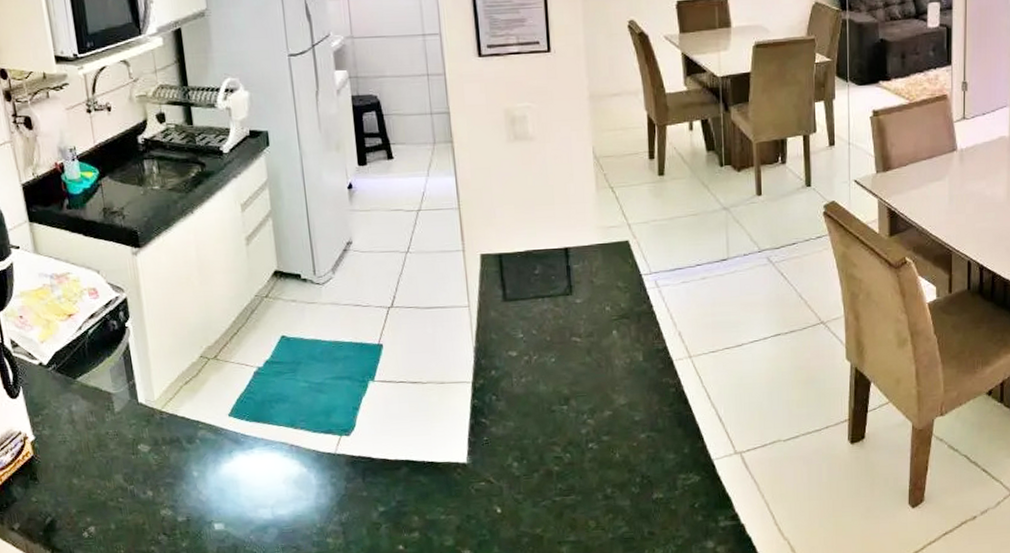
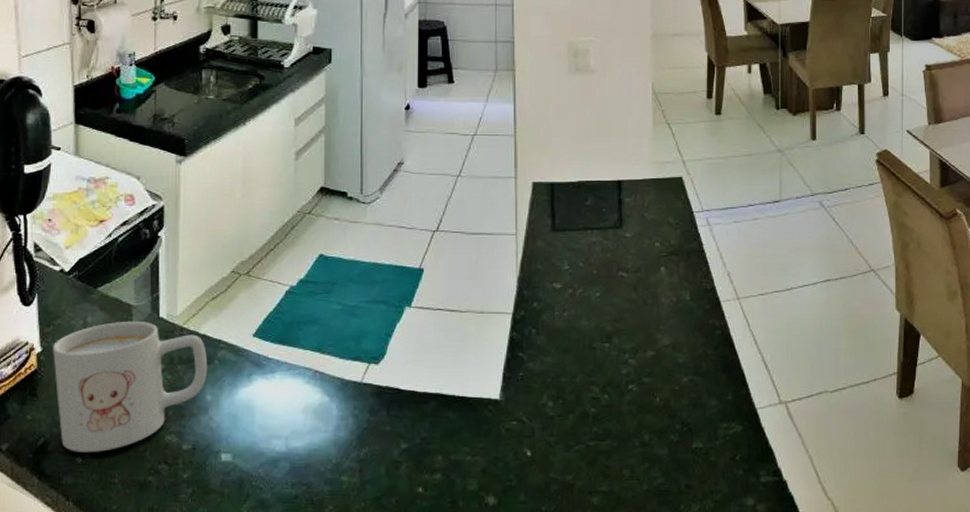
mug: none [44,407,191,528] -> present [53,320,208,452]

